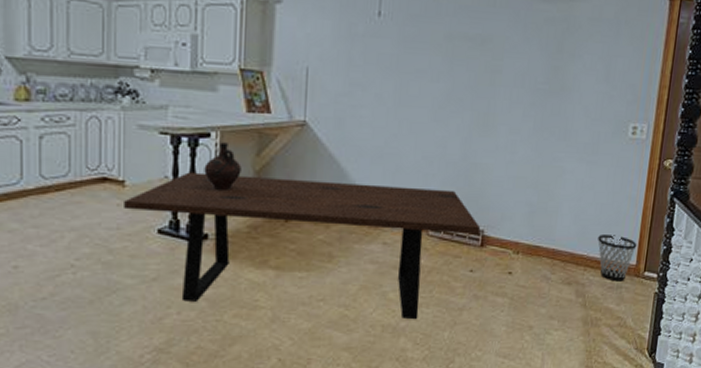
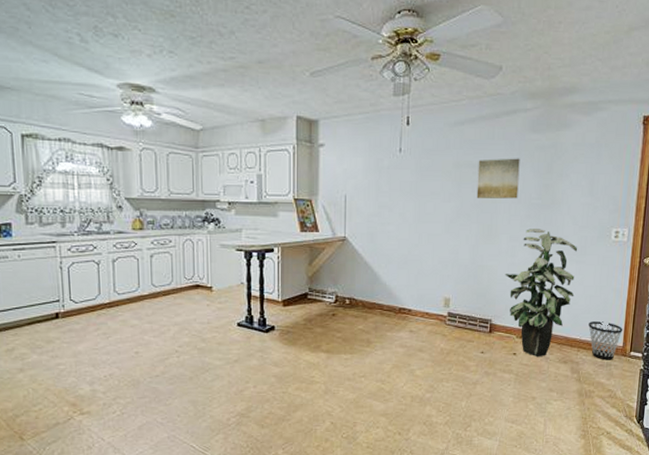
dining table: present [122,172,481,320] -> none [211,279,489,392]
ceramic jug: present [204,142,242,190] -> none [270,256,298,292]
wall art: none [471,31,526,82] -> present [476,158,520,199]
indoor plant: none [502,119,589,276] -> present [505,229,578,356]

